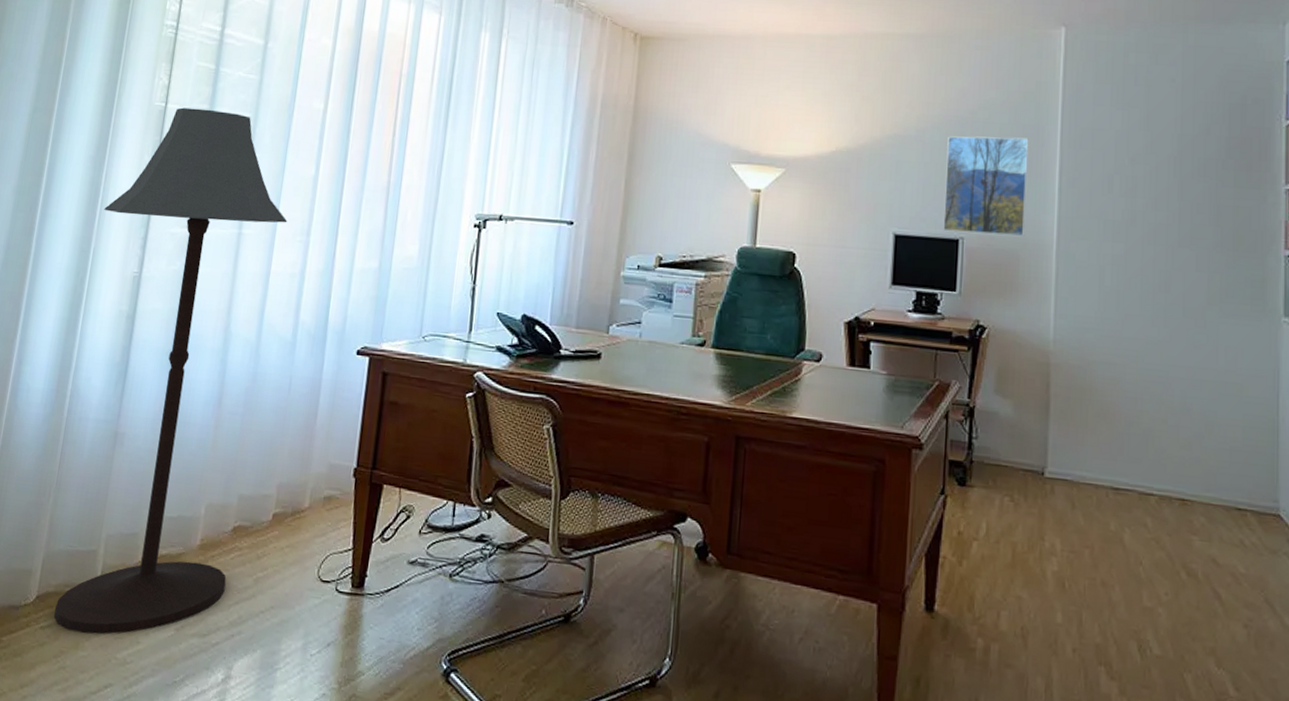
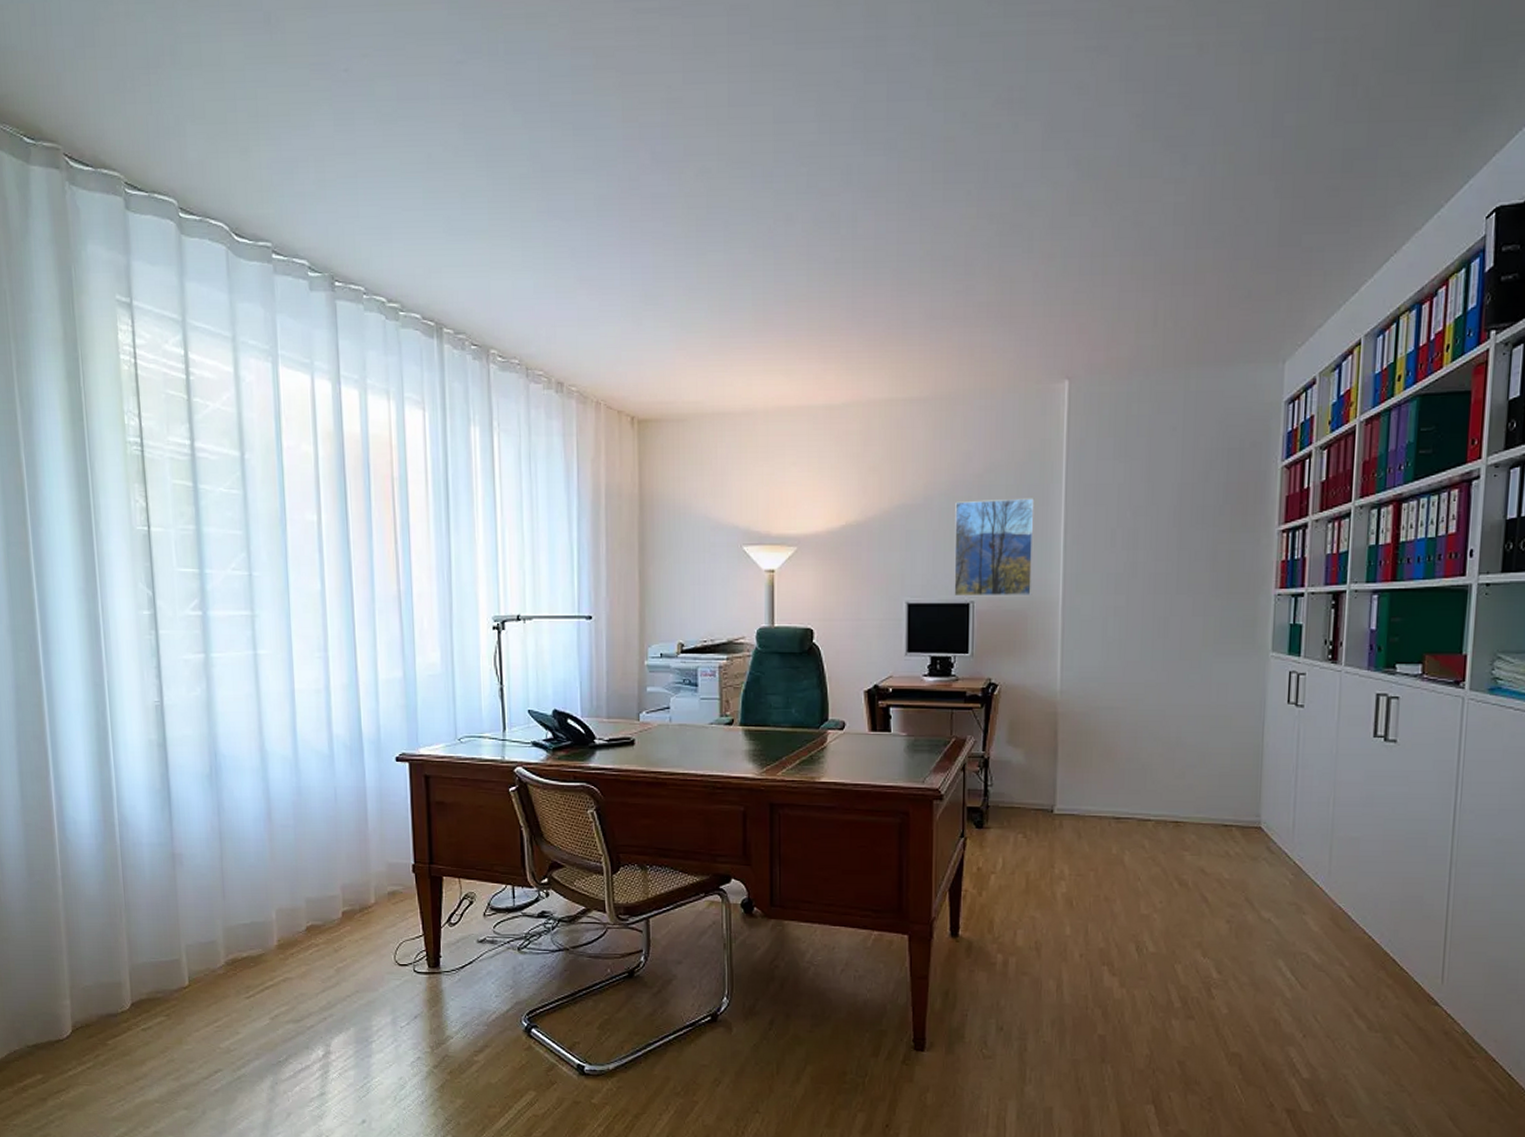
floor lamp: present [54,107,287,635] -> none [108,530,310,1031]

